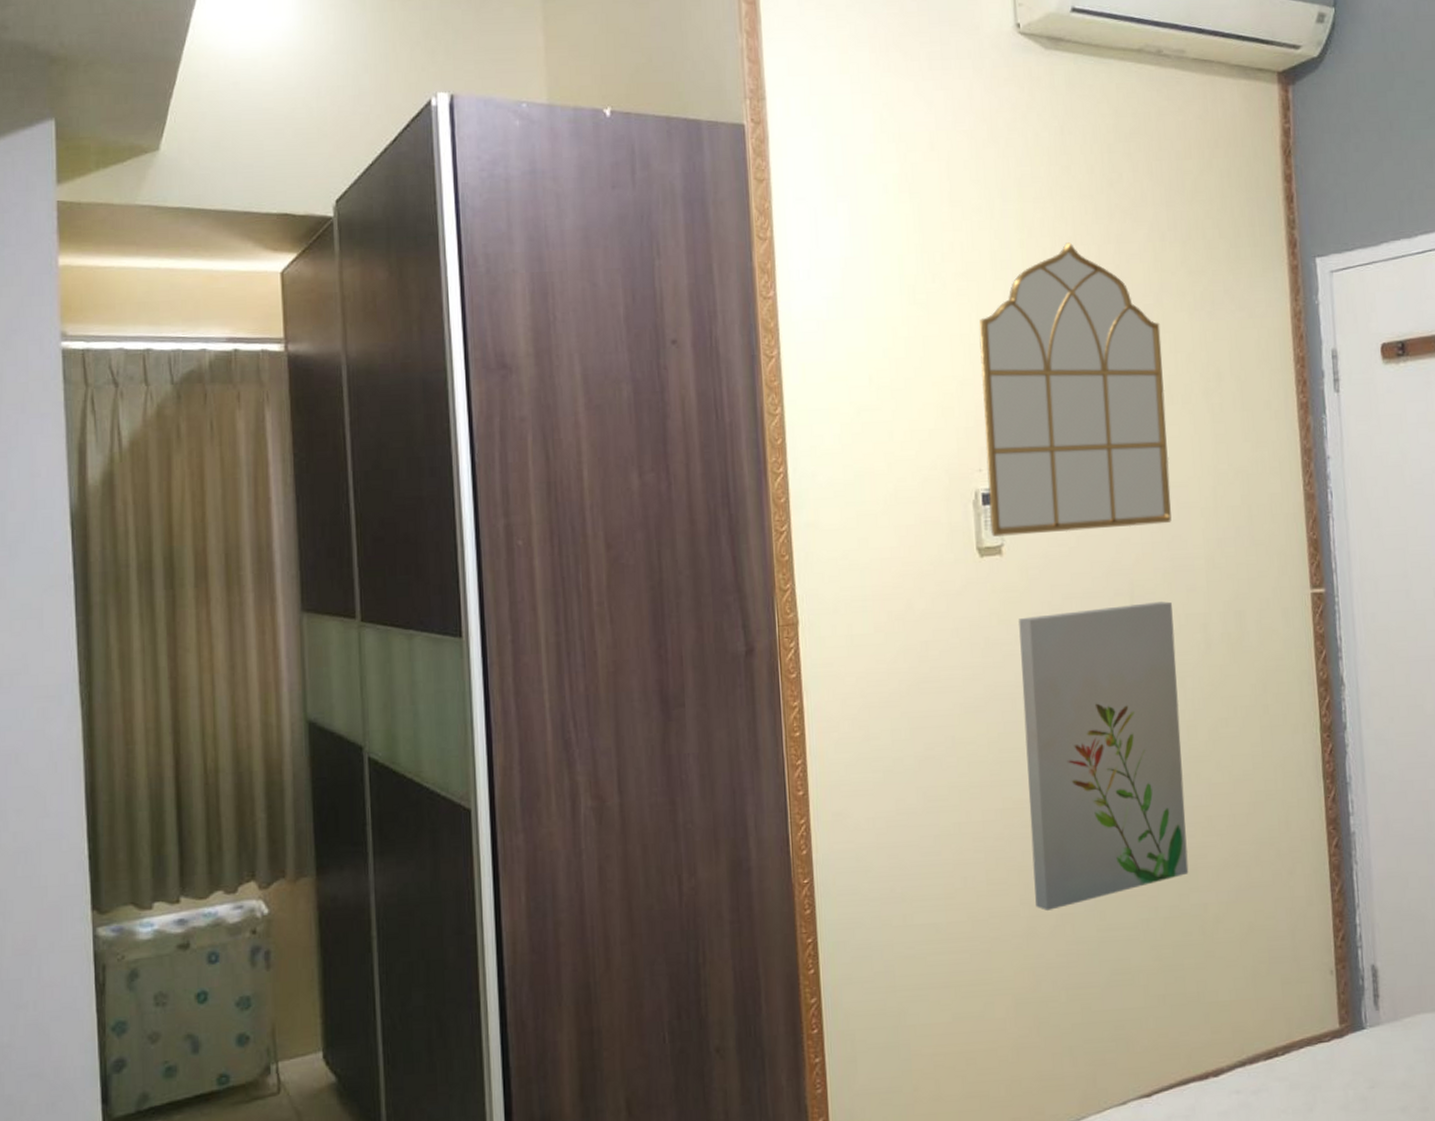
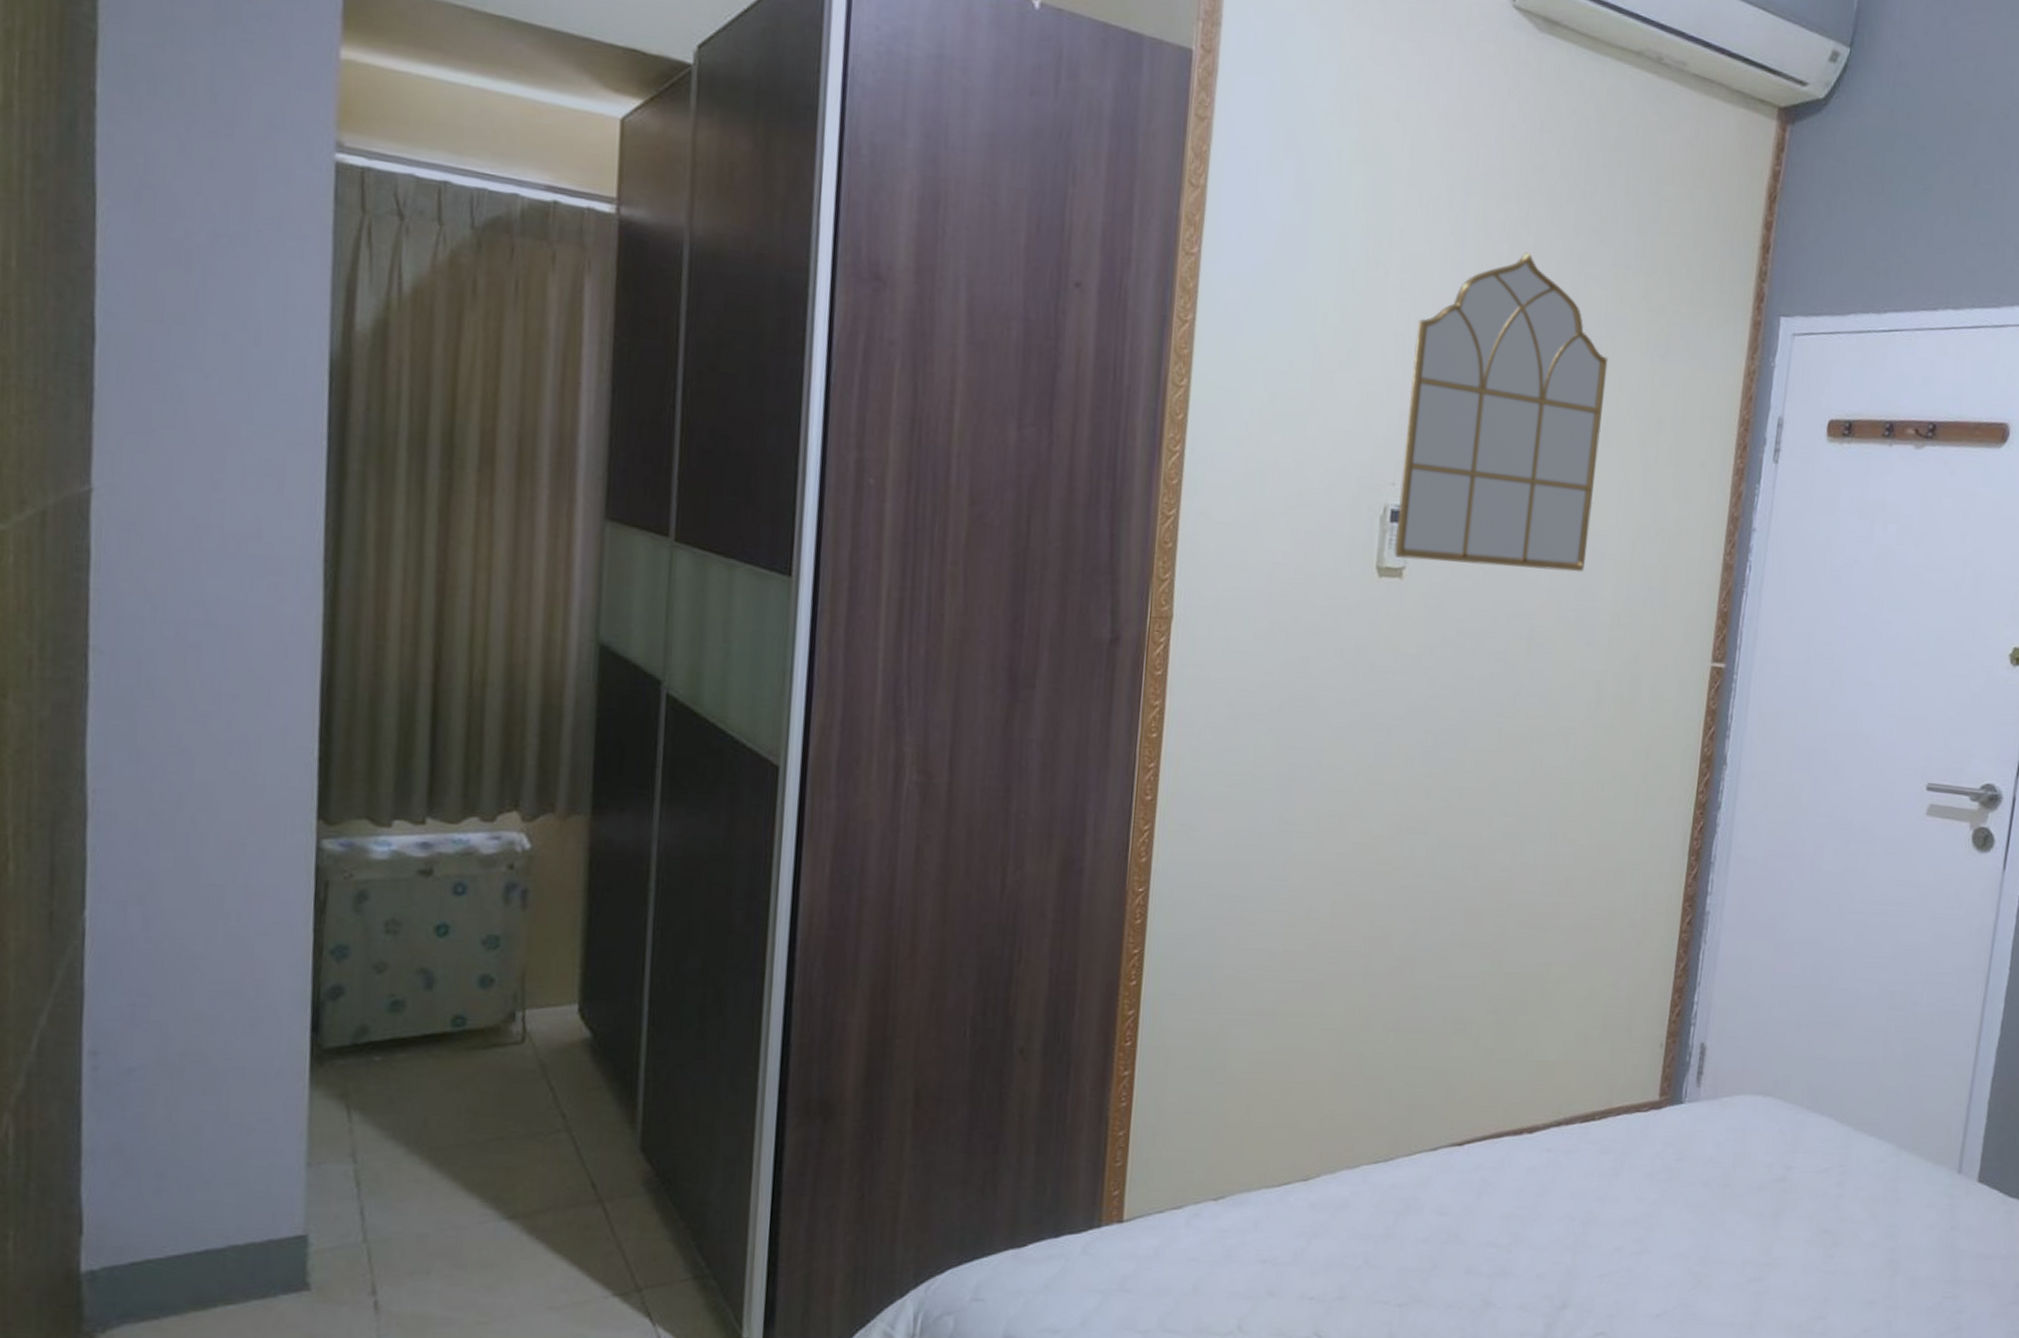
wall art: present [1018,601,1189,912] -> none [1378,647,1569,952]

